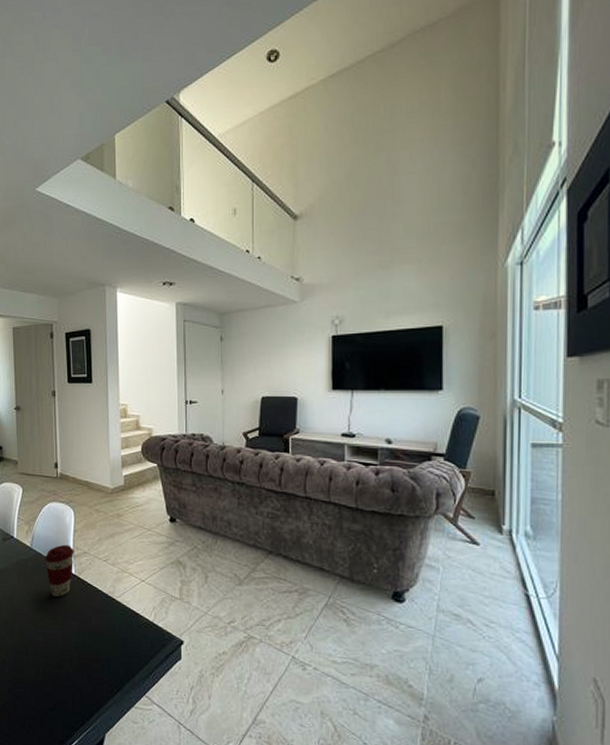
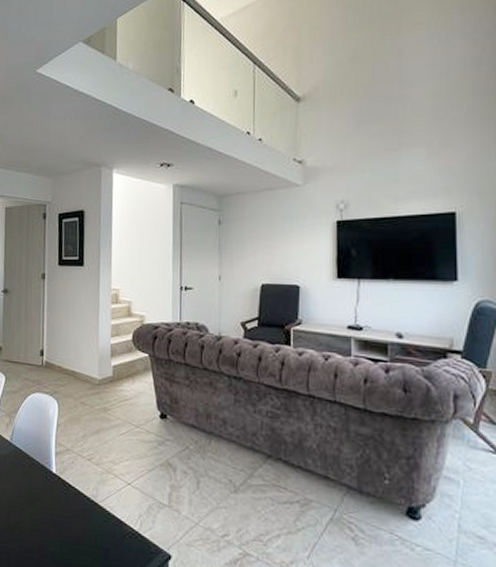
coffee cup: present [45,544,75,597] -> none [25,440,57,499]

